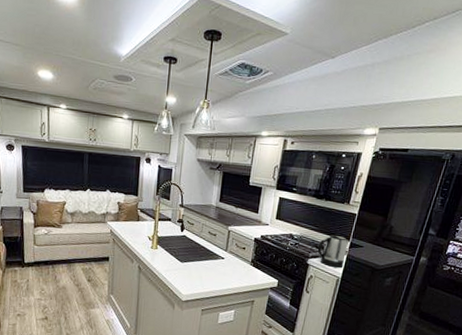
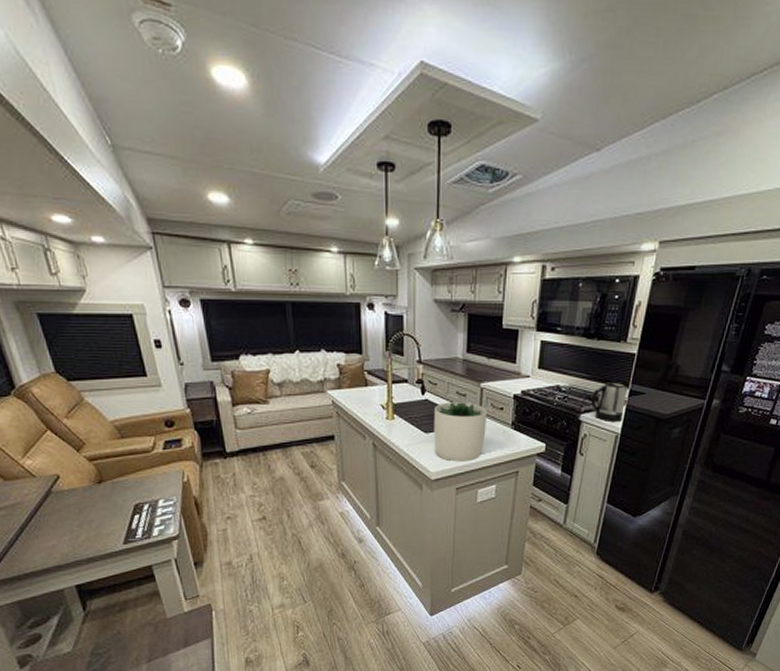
planter: none [187,239,233,289] -> present [433,402,488,462]

